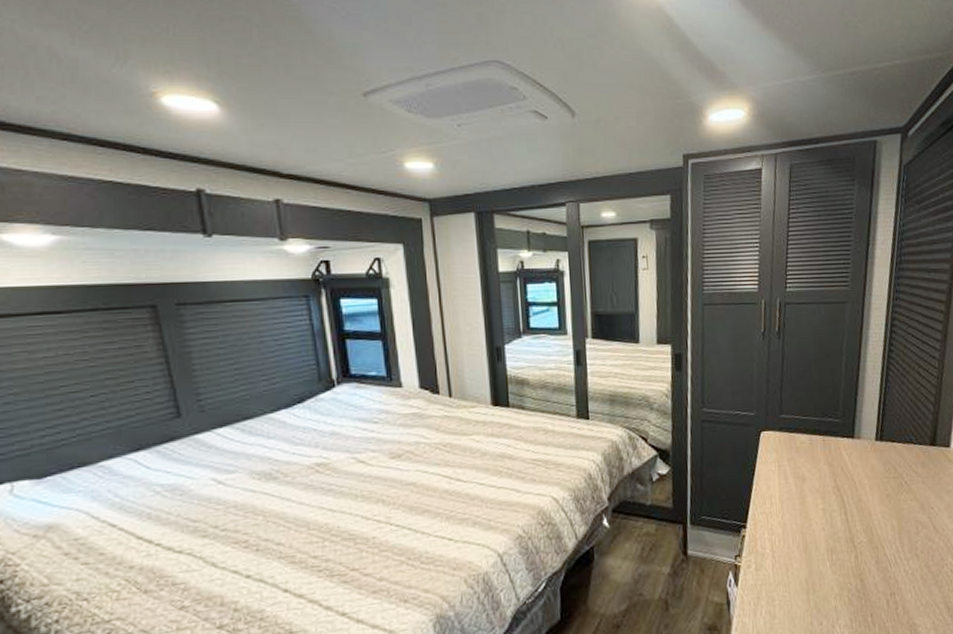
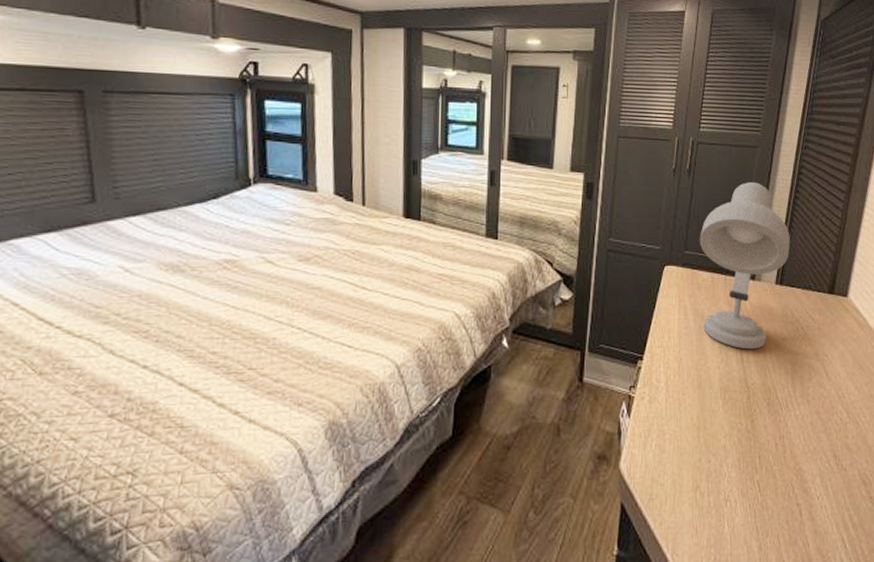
desk lamp: none [794,339,888,509] -> present [699,182,790,350]

